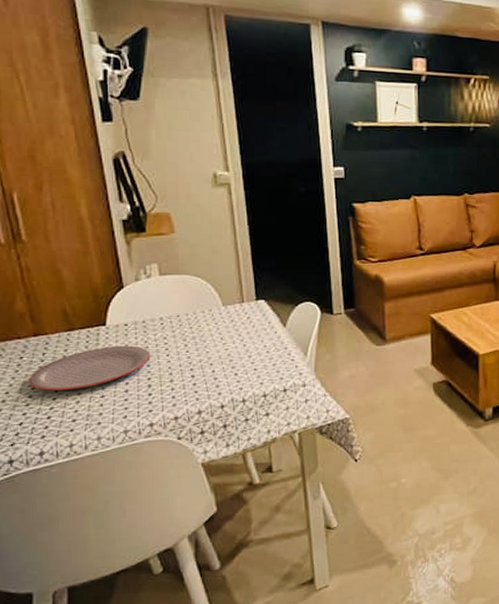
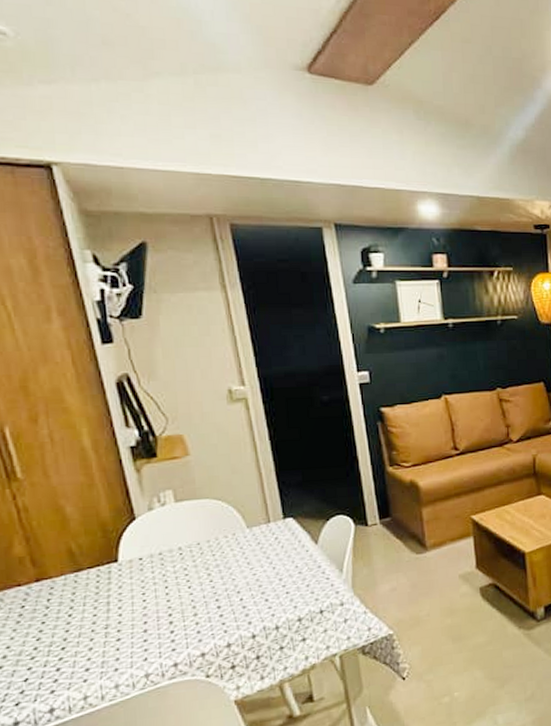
plate: present [29,345,151,391] -> none [32,580,171,641]

